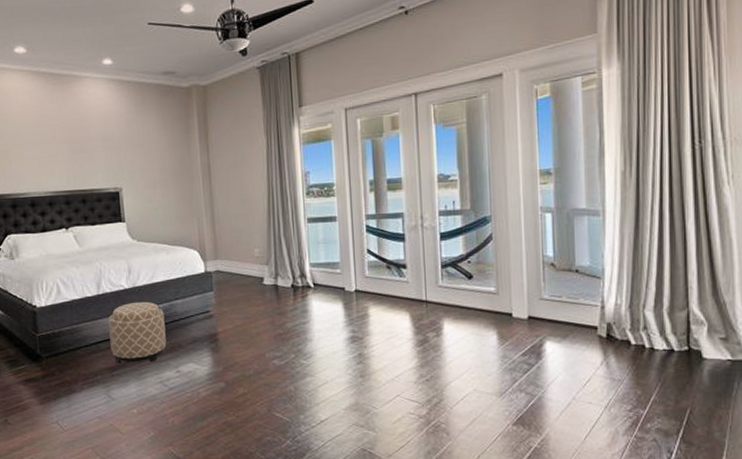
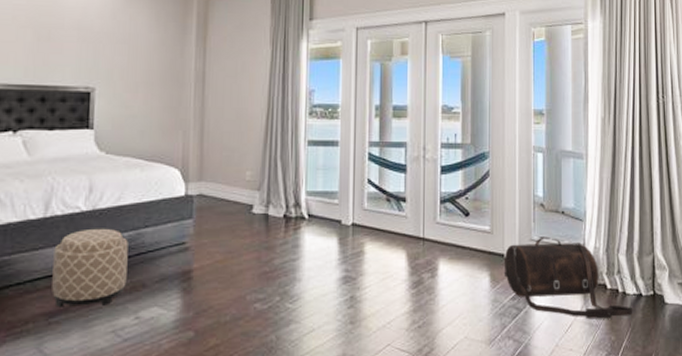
duffel bag: none [511,295,663,375] -> present [503,236,633,320]

